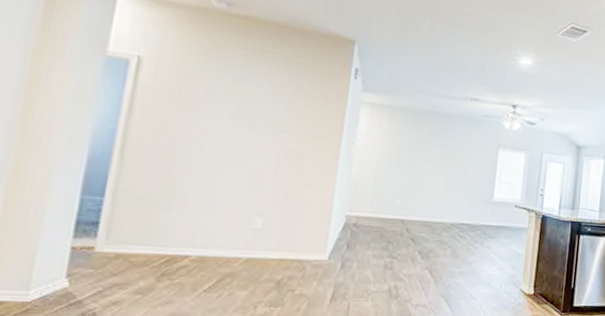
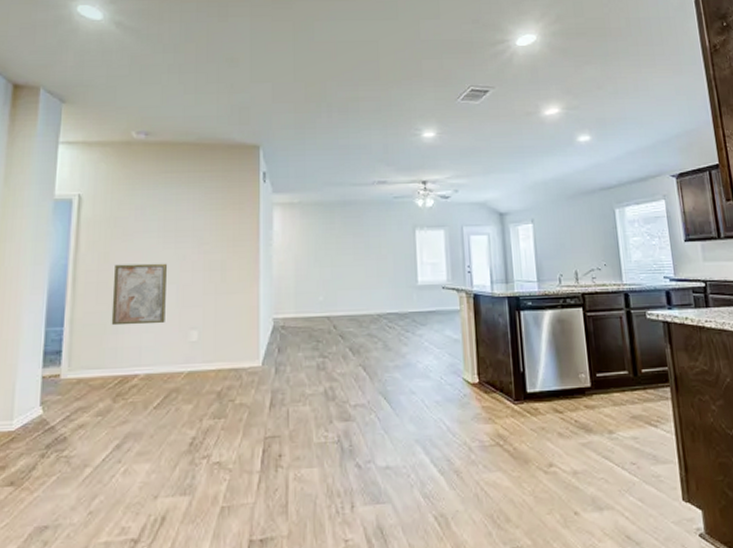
wall art: none [163,138,236,207] -> present [111,263,167,326]

